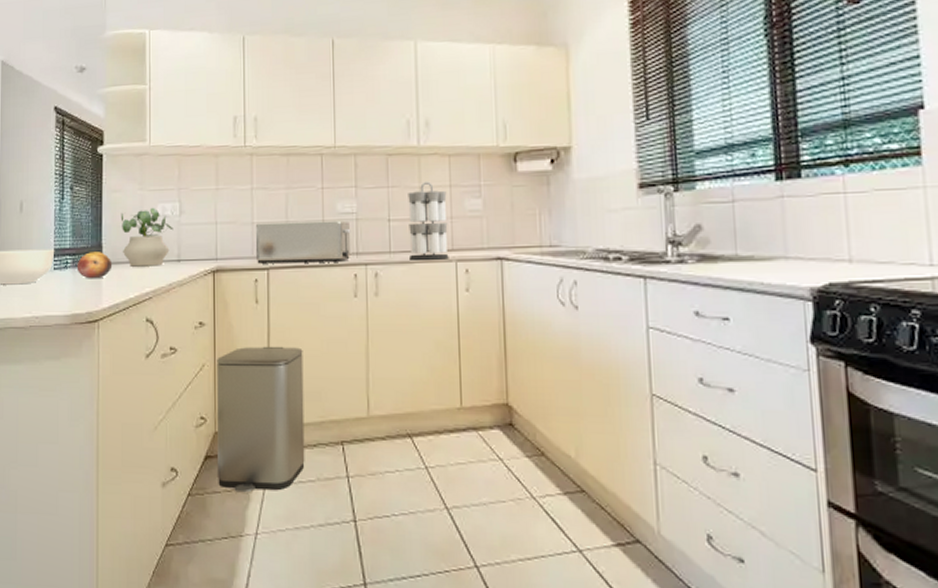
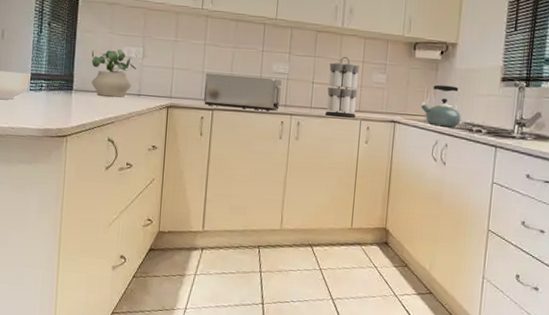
fruit: present [76,250,113,279] -> none [50,79,82,103]
pedal bin: present [217,346,305,493] -> none [158,168,235,279]
kettle: none [531,202,591,259] -> present [419,84,461,128]

